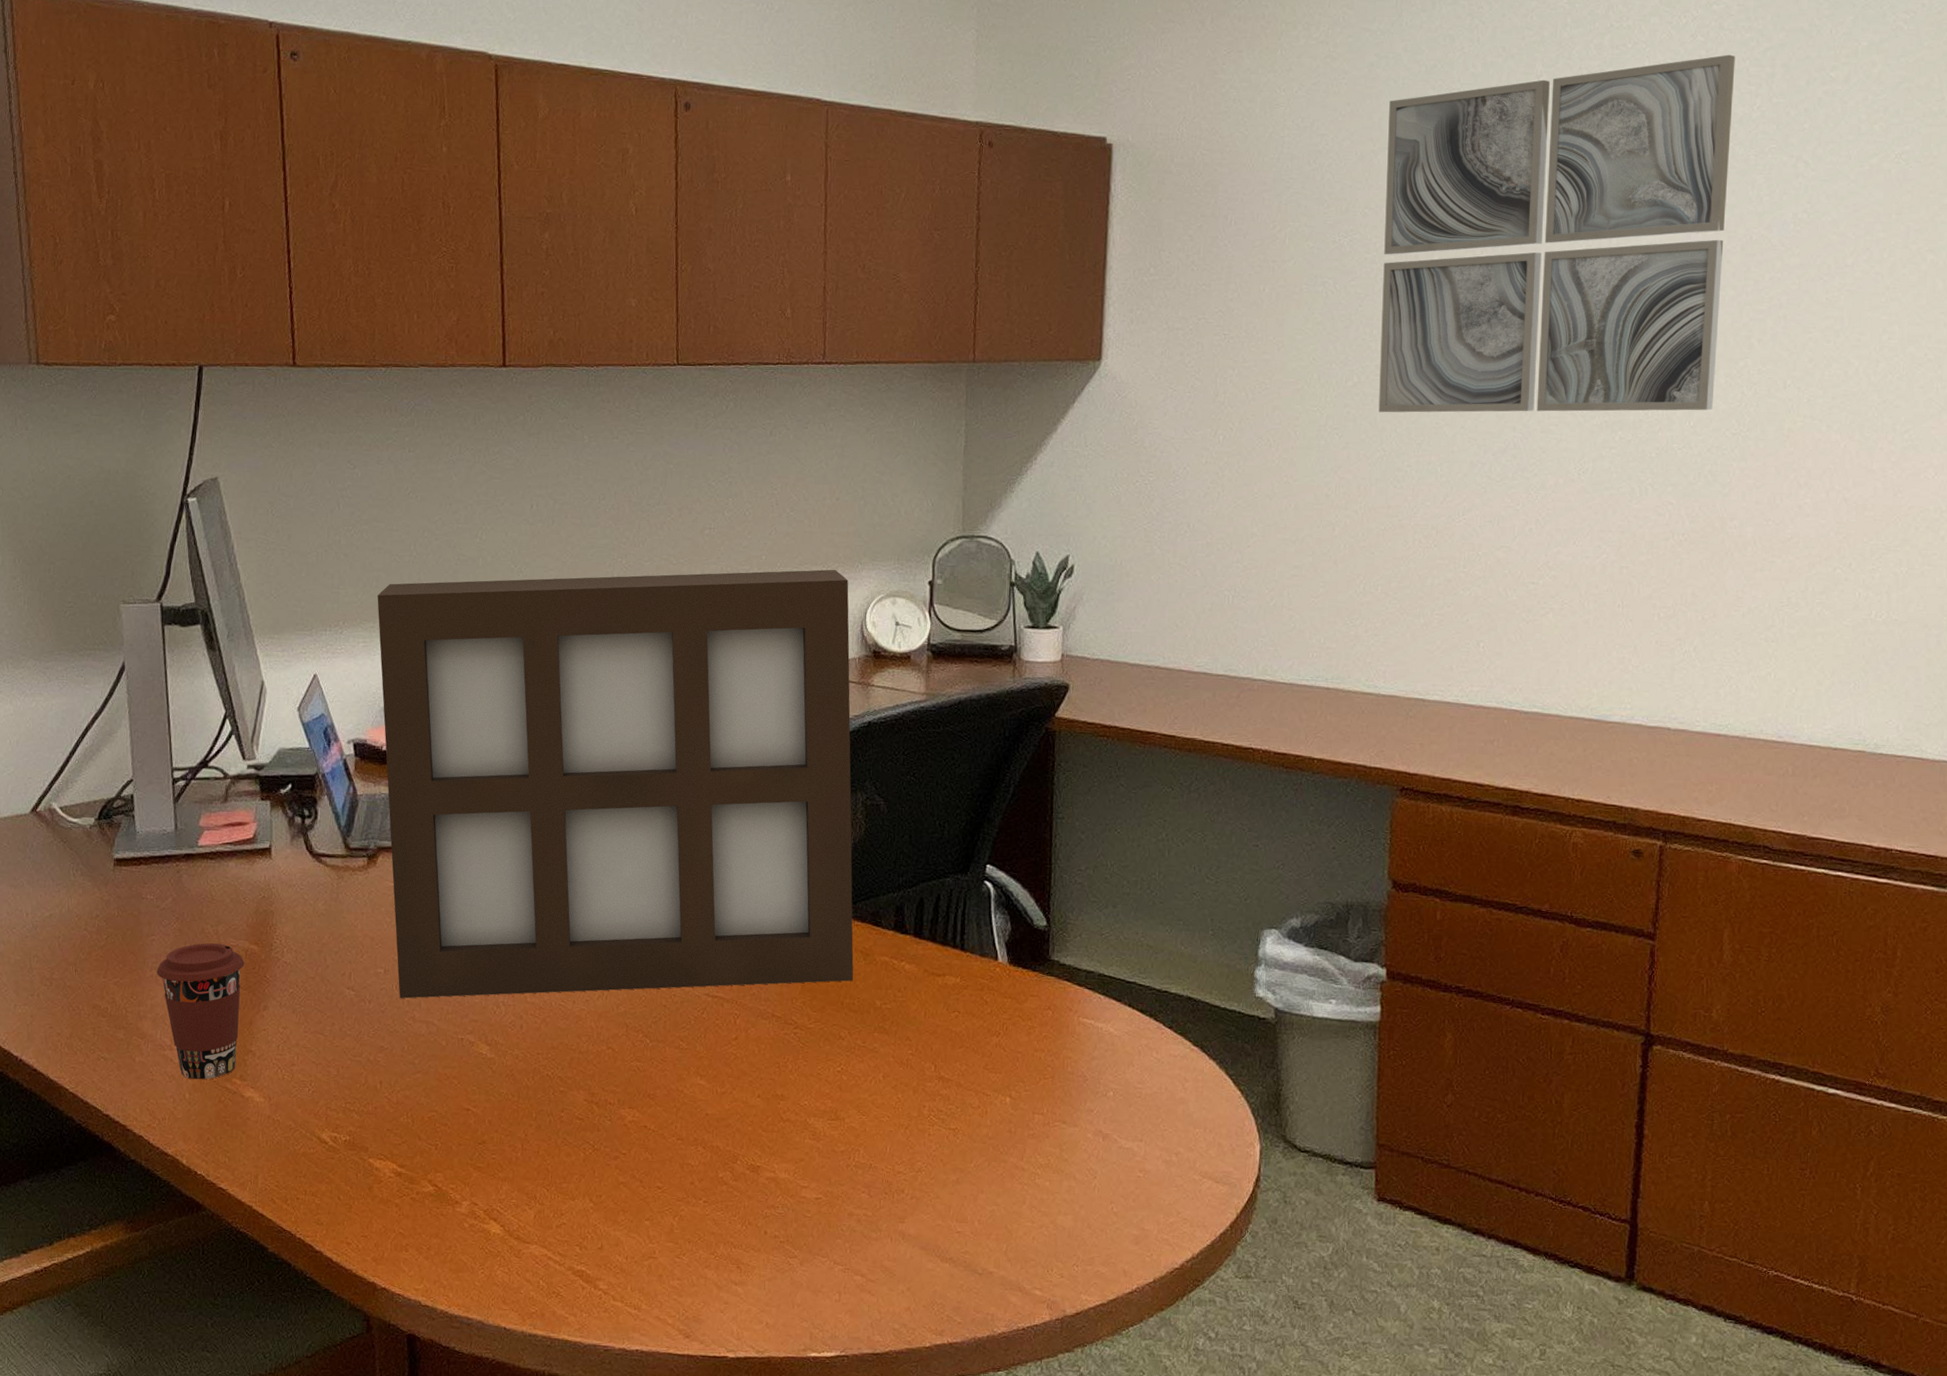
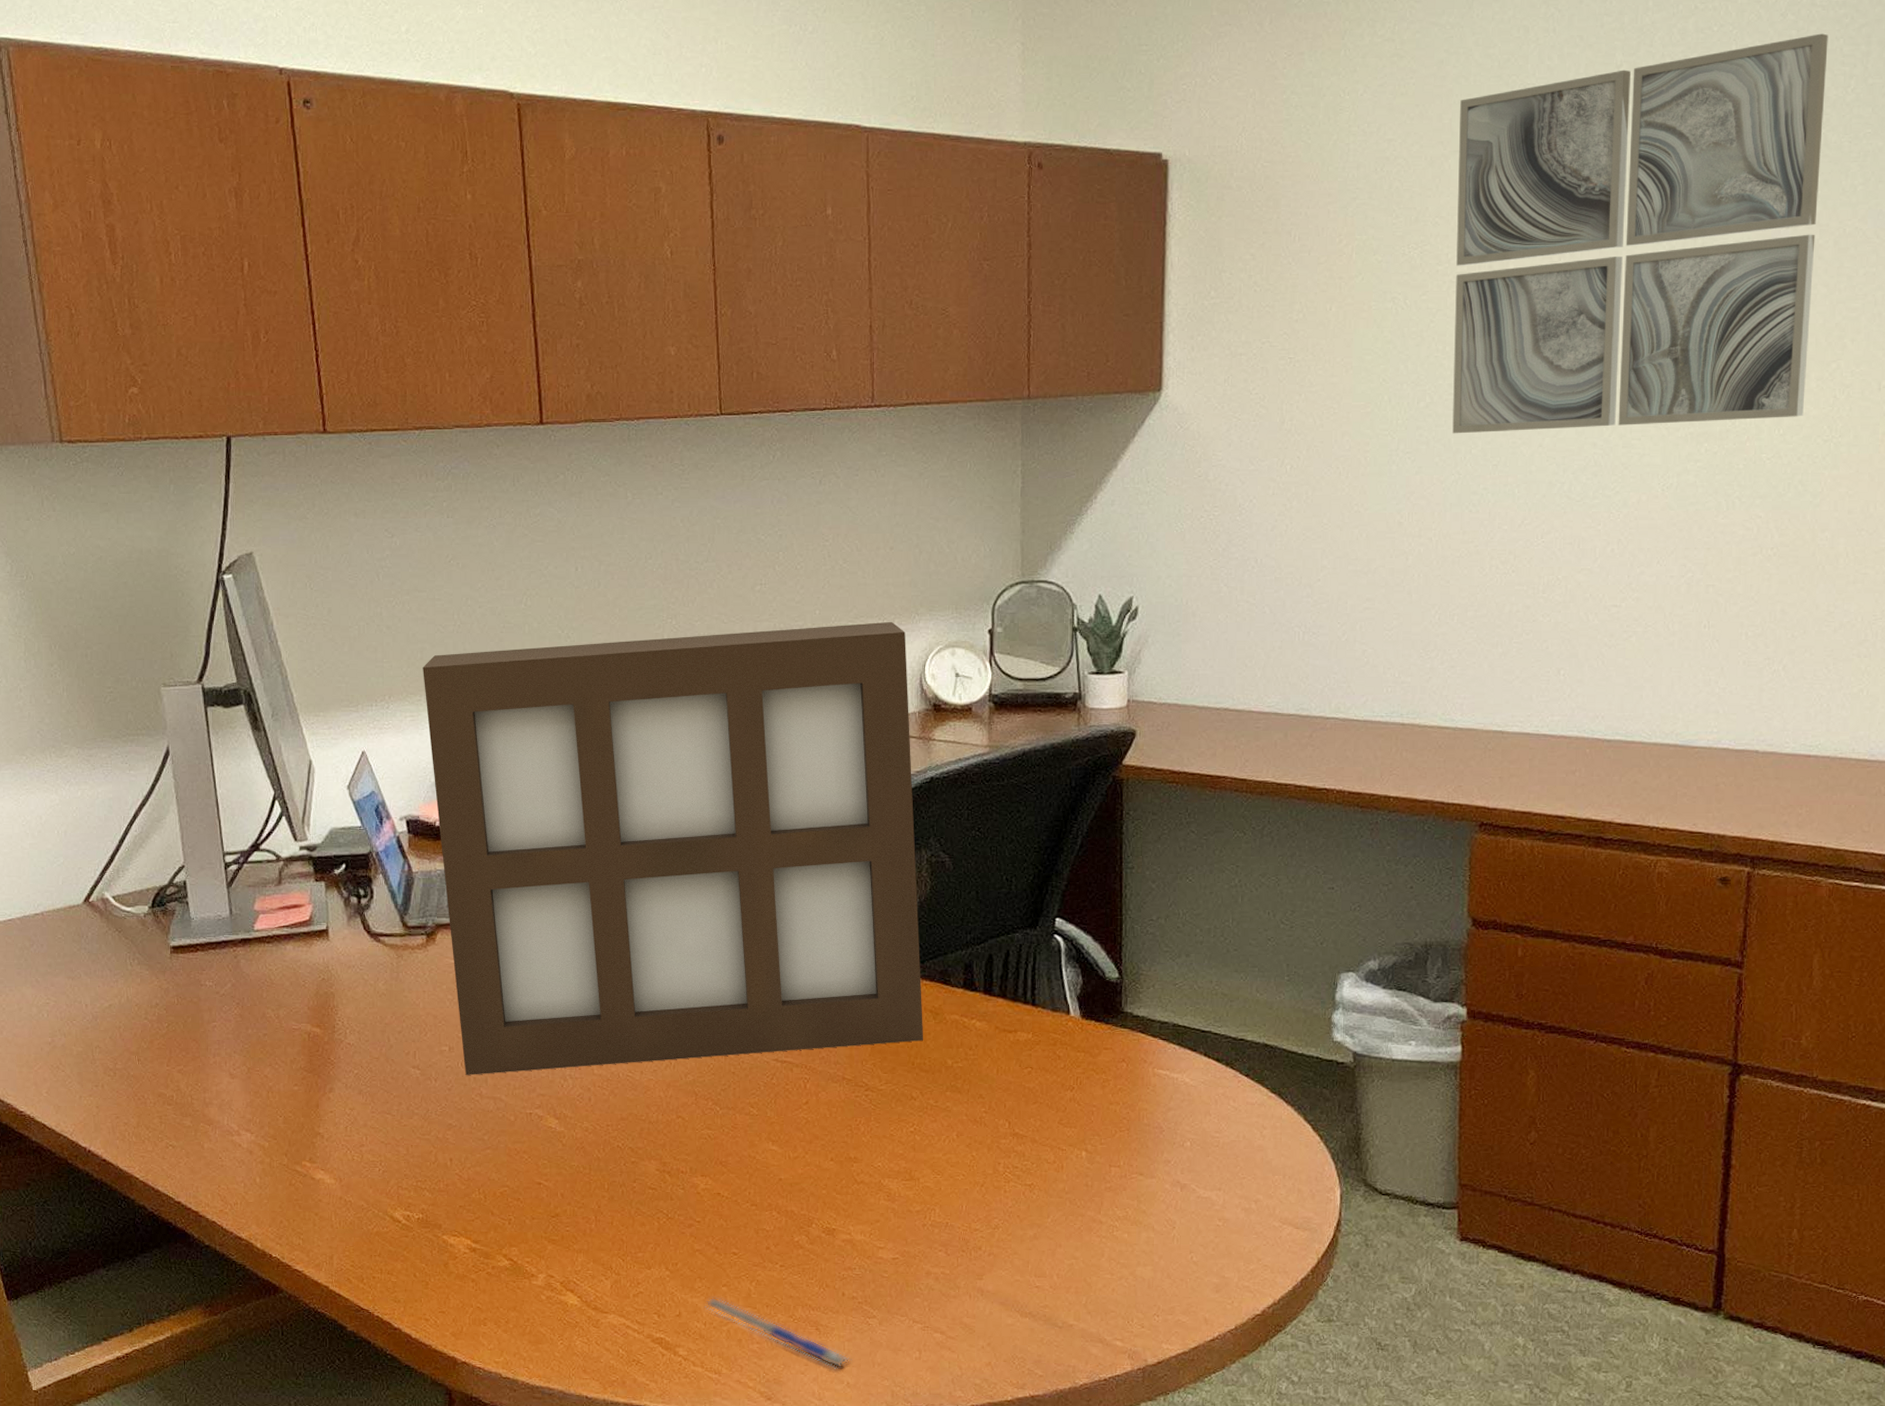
coffee cup: present [157,943,244,1080] -> none [220,1028,308,1164]
pen: none [627,1231,772,1309] -> present [705,1297,852,1369]

